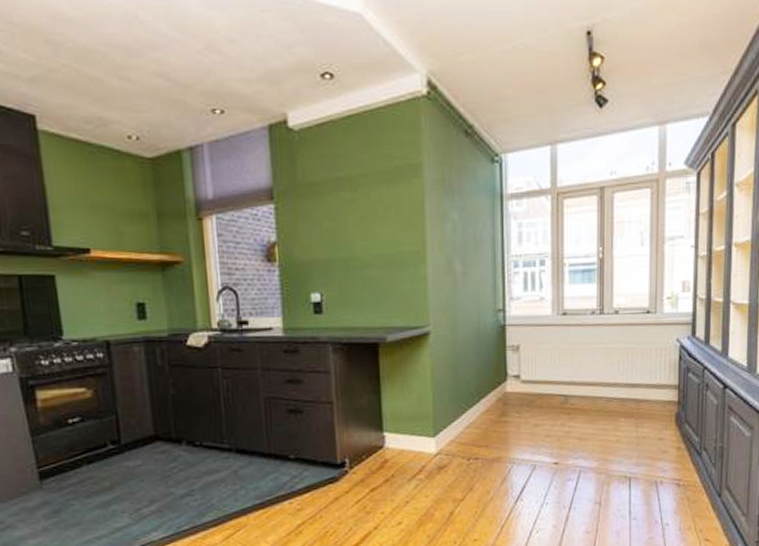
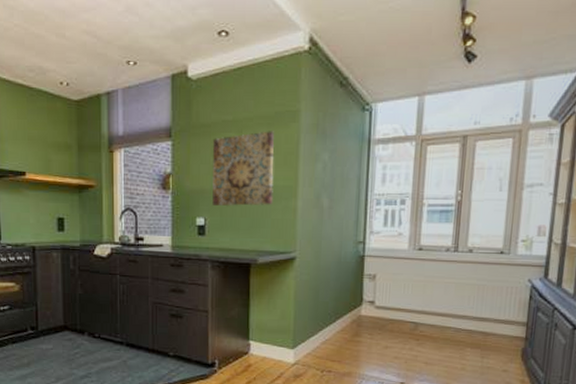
wall art: none [323,188,399,279] -> present [212,131,274,207]

